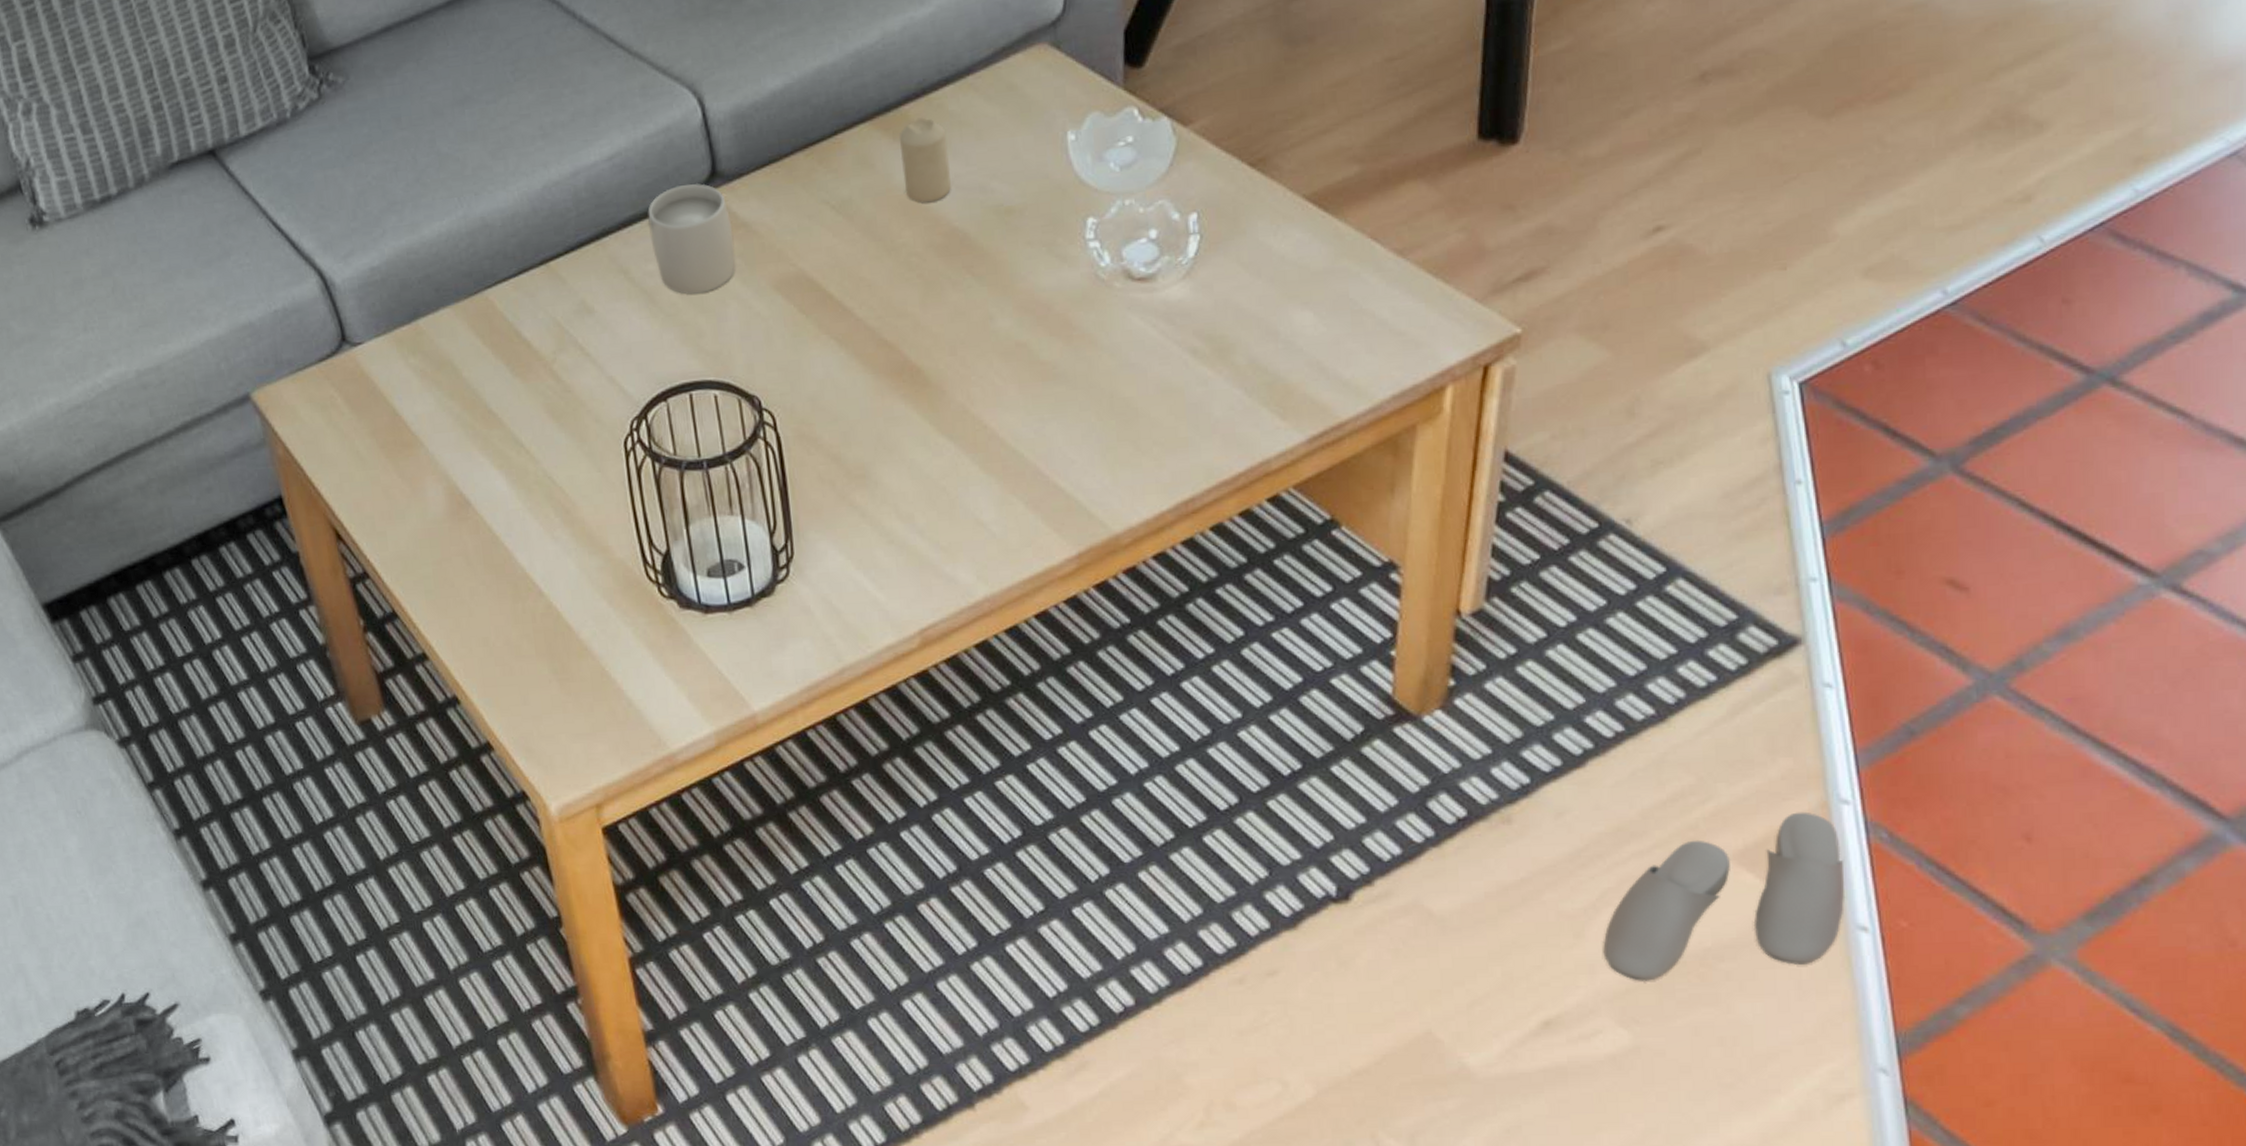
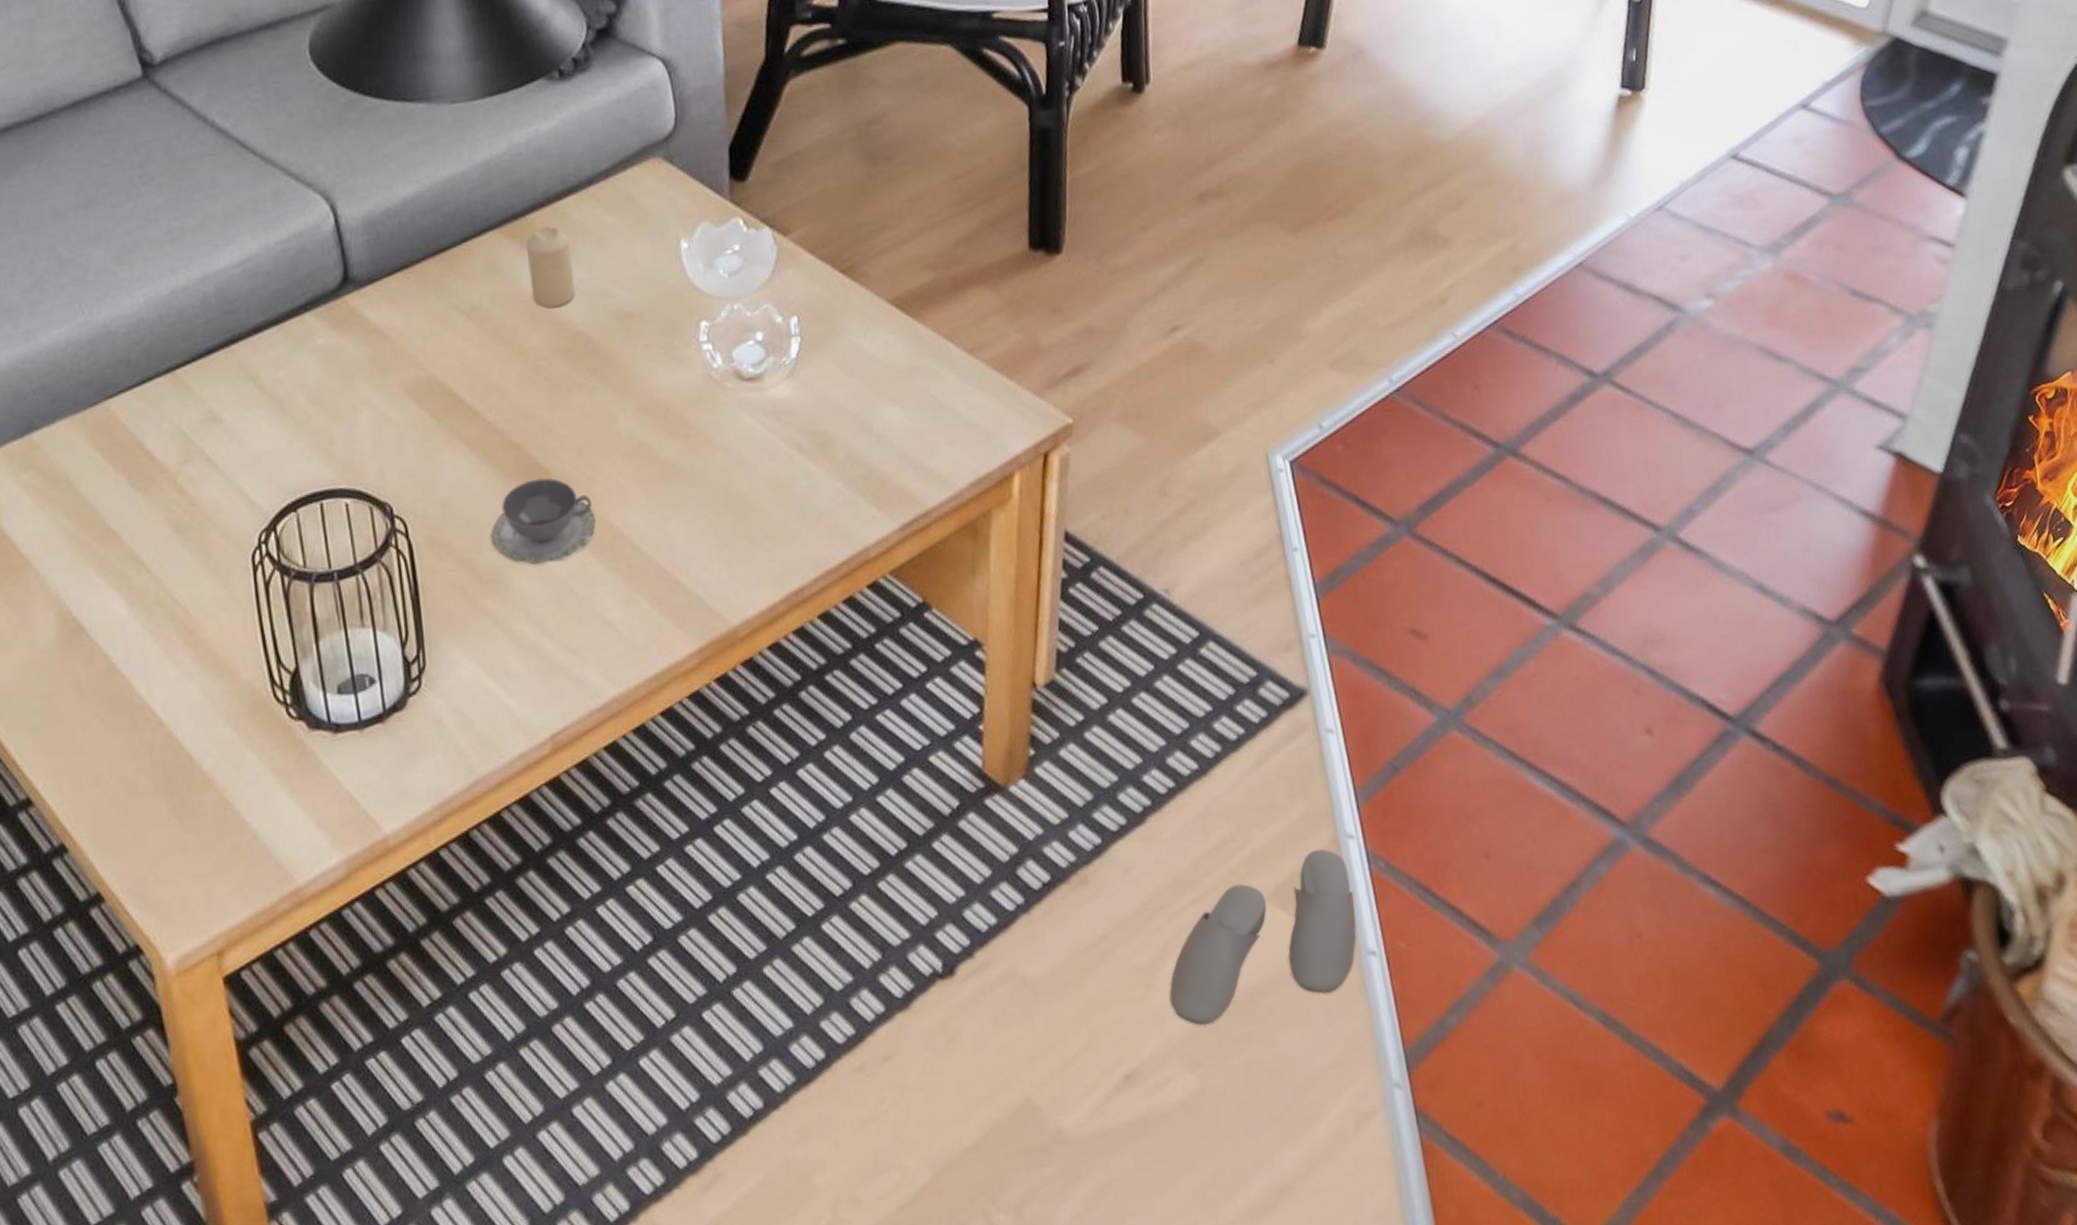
mug: present [647,183,736,294] -> none [278,289,368,401]
teacup: none [860,376,970,463] -> present [491,478,596,565]

